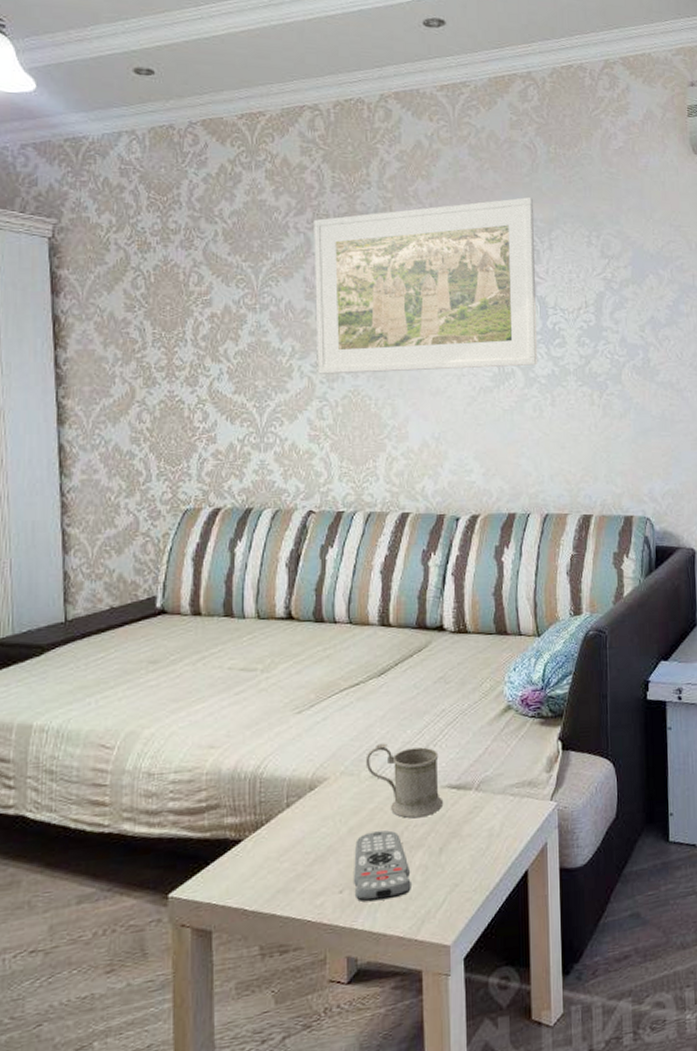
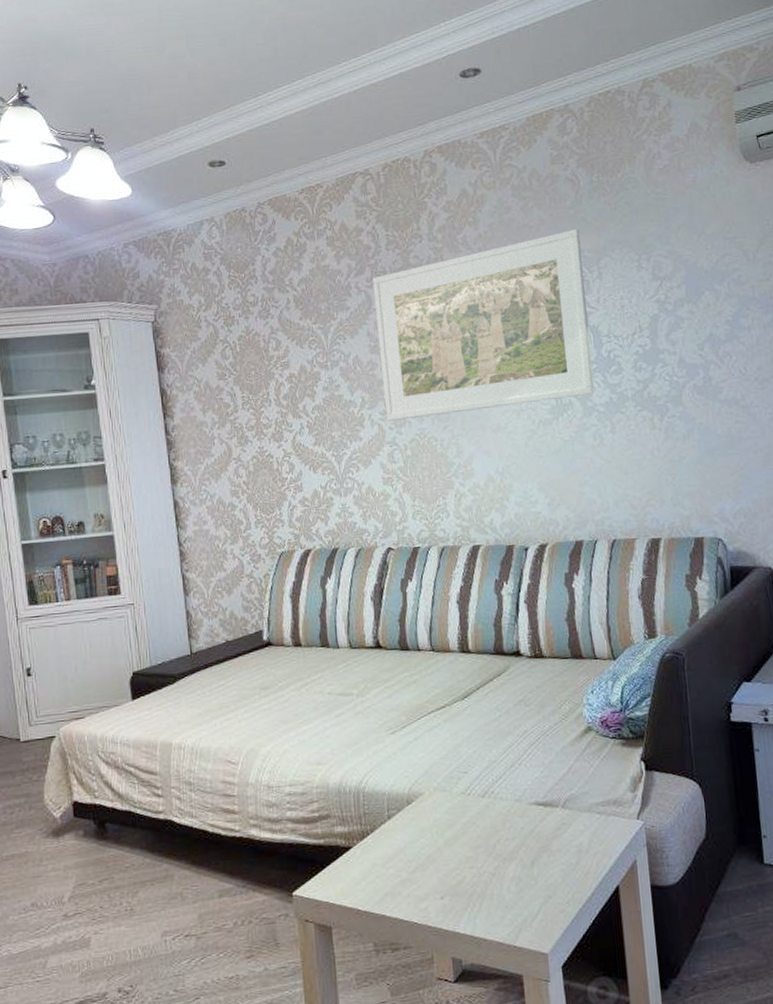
remote control: present [354,830,411,902] -> none [452,843,507,909]
mug: present [365,743,444,819] -> none [456,762,532,833]

